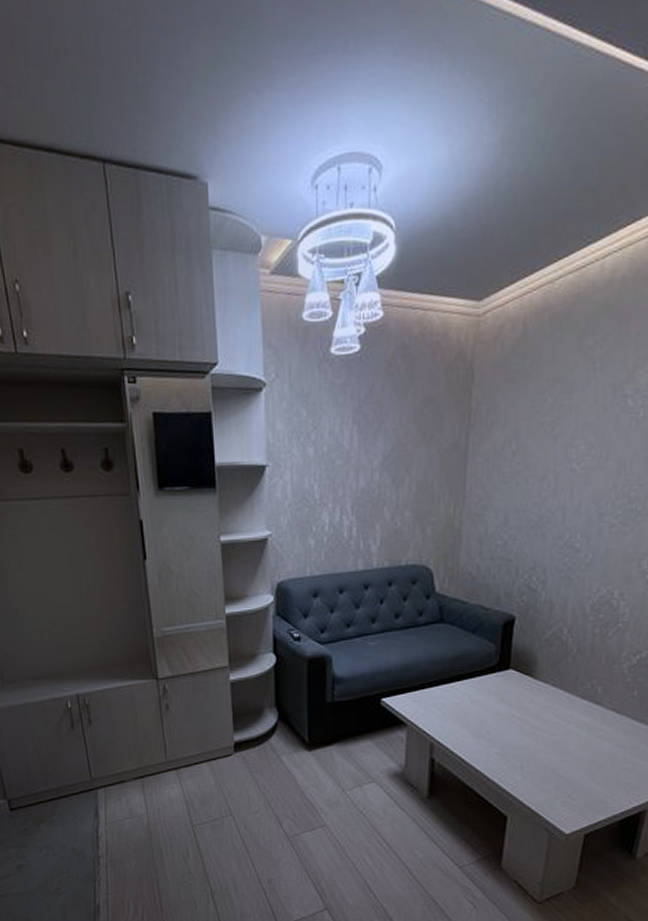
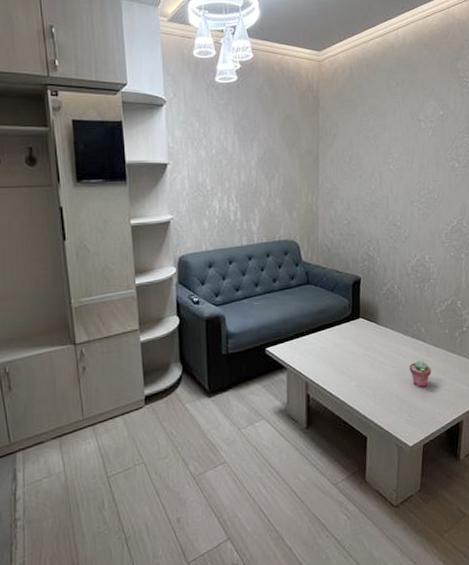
potted succulent: none [575,729,607,764] -> present [409,360,431,388]

